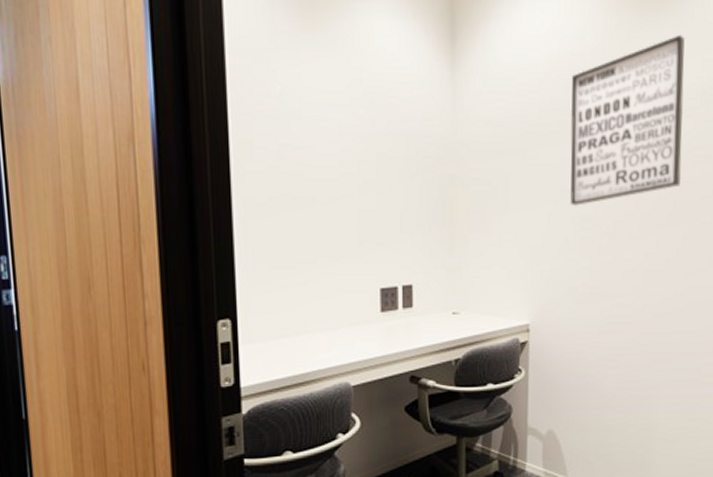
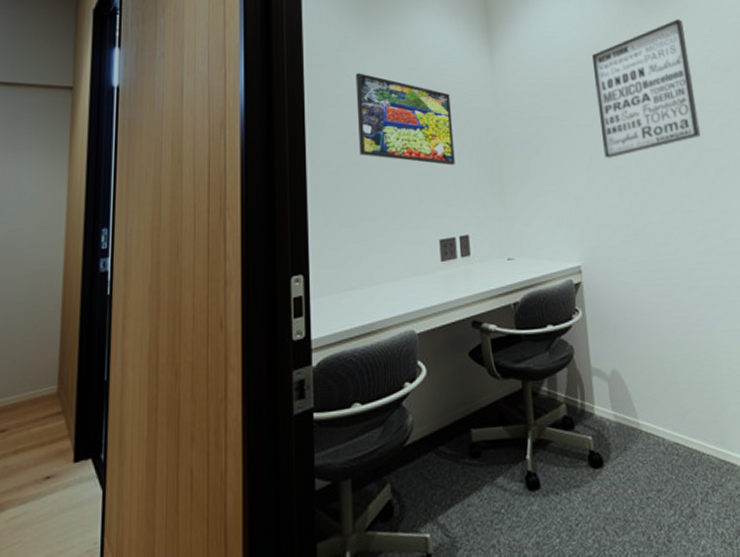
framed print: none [289,81,402,204] -> present [355,73,455,166]

